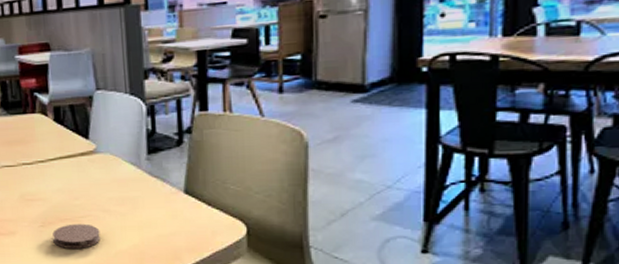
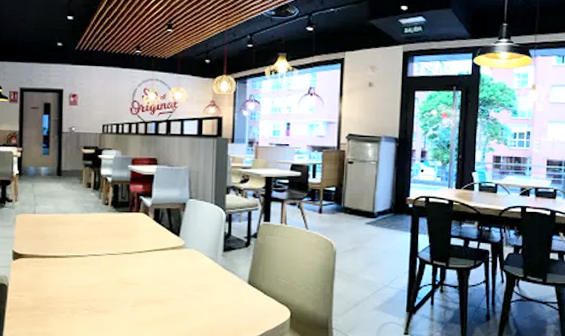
coaster: present [52,223,101,248] -> none [141,305,180,326]

